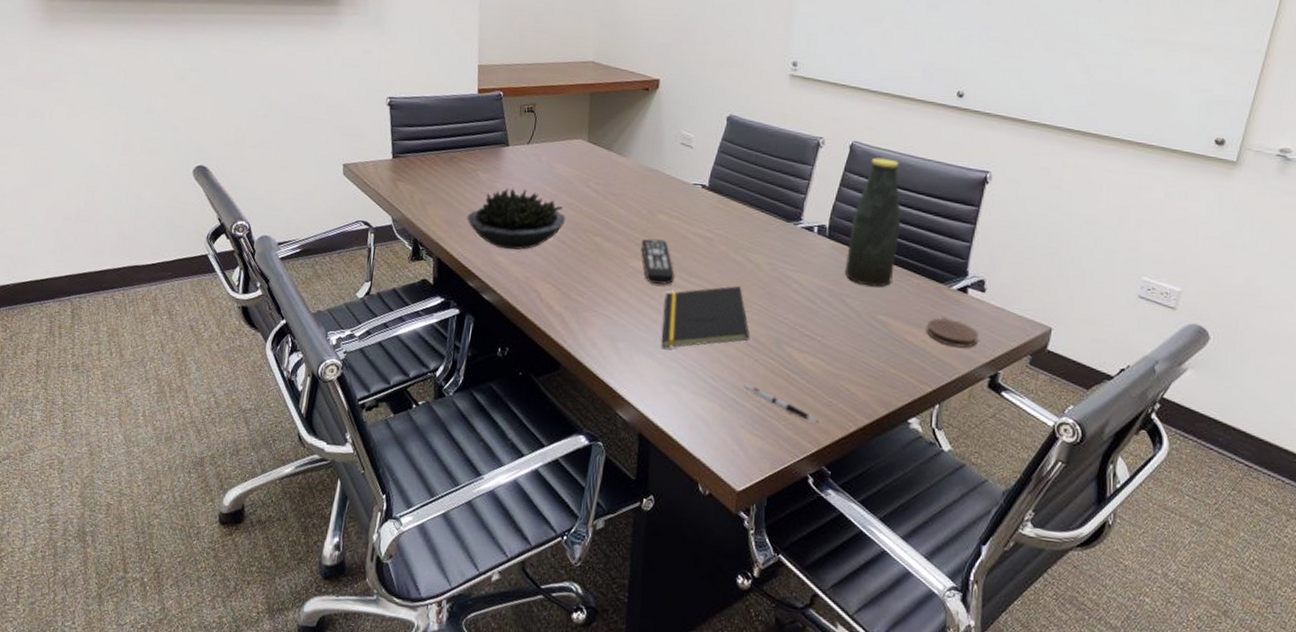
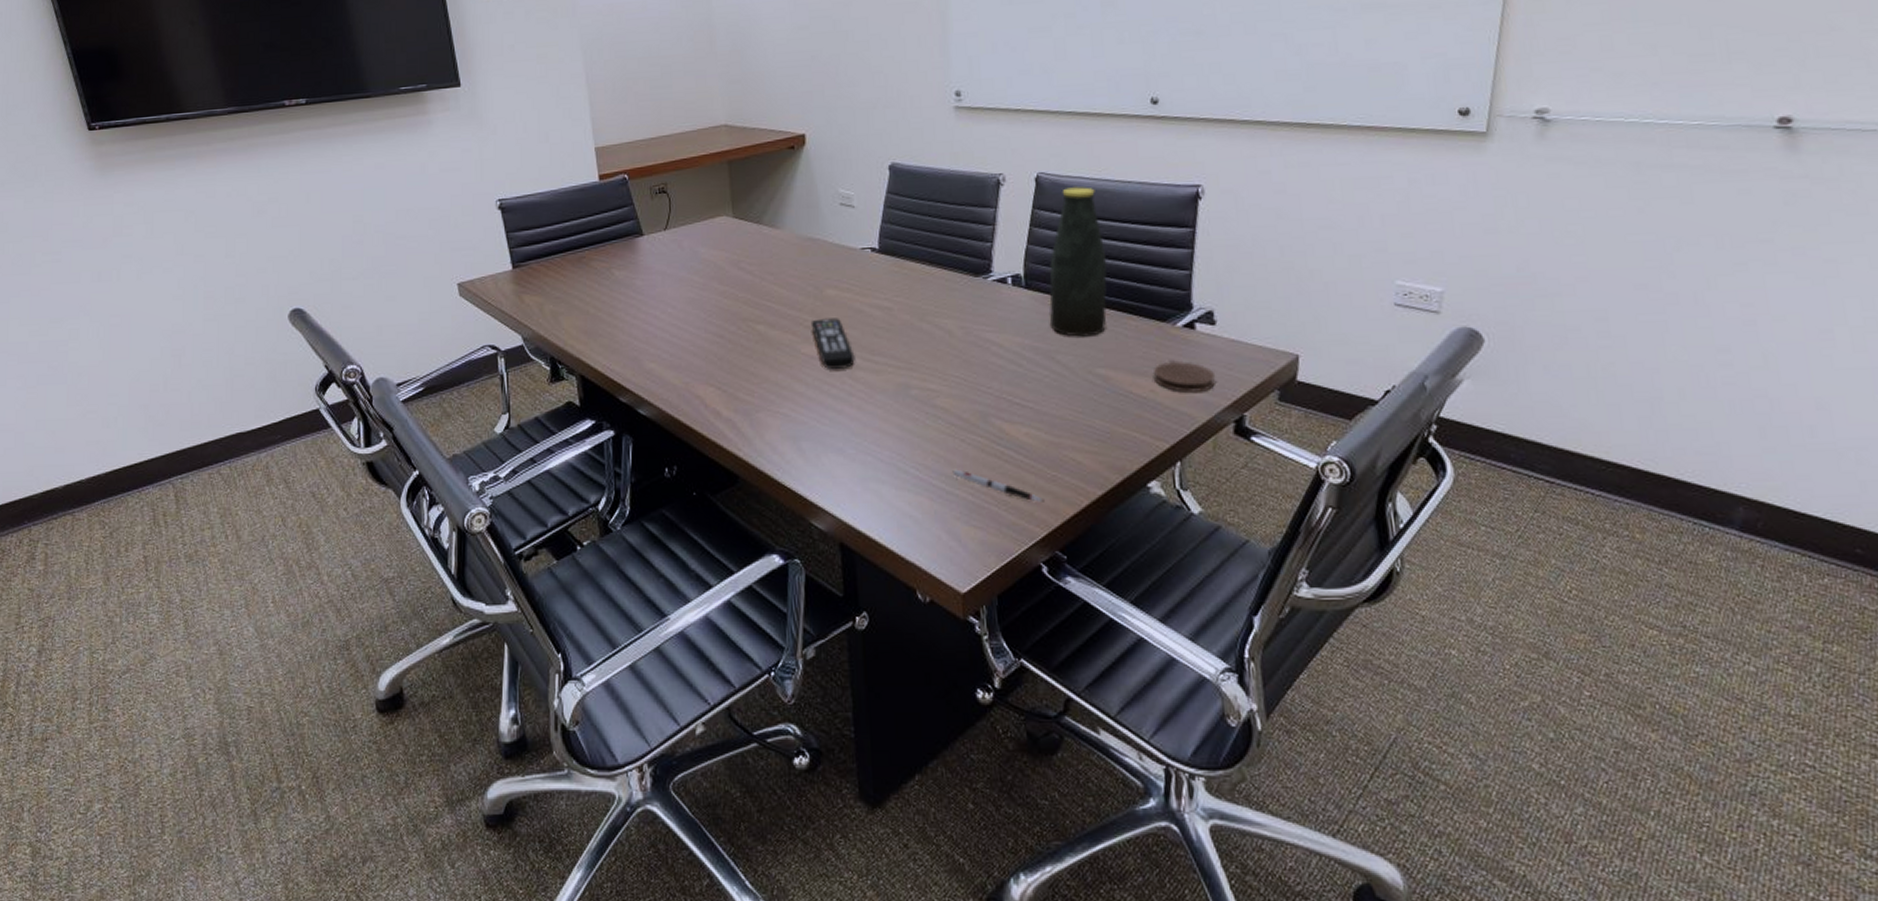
succulent plant: present [467,188,565,250] -> none [607,282,720,355]
notepad: present [661,285,751,348] -> none [847,357,952,442]

